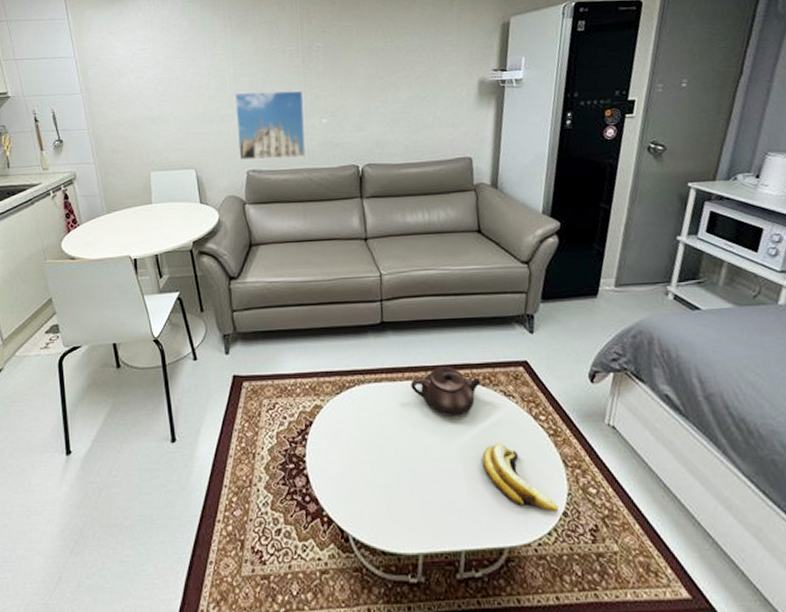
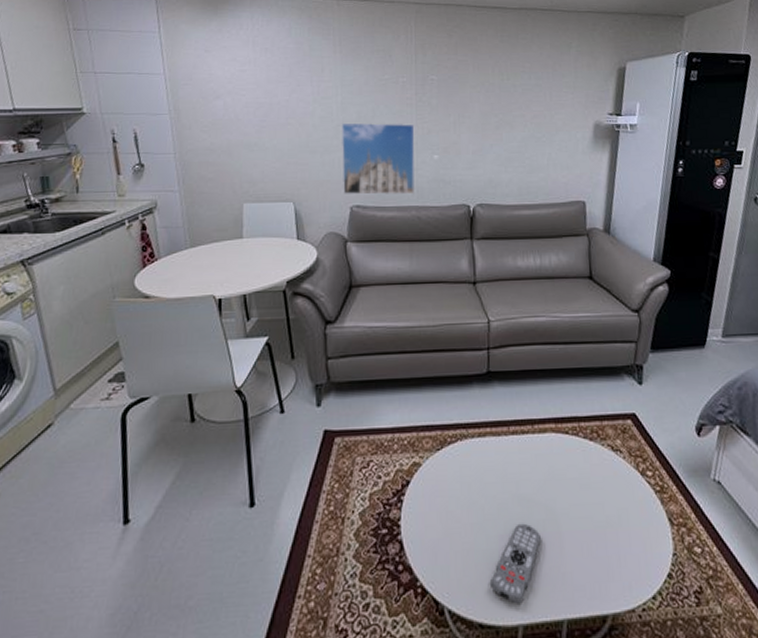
remote control: none [390,462,438,535] -> present [489,523,541,604]
teapot: present [411,366,480,417] -> none [516,419,588,474]
banana: present [482,442,559,513] -> none [587,500,664,575]

